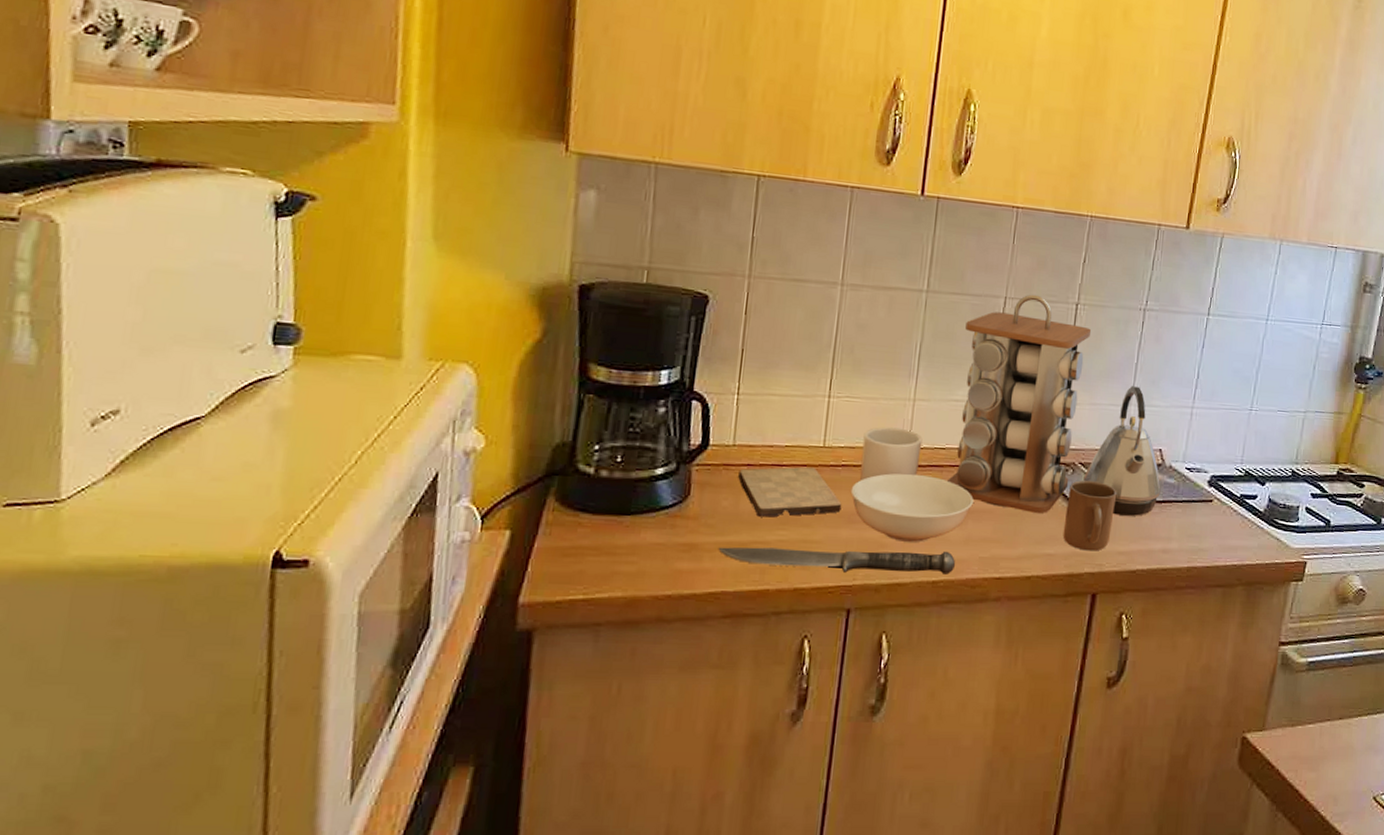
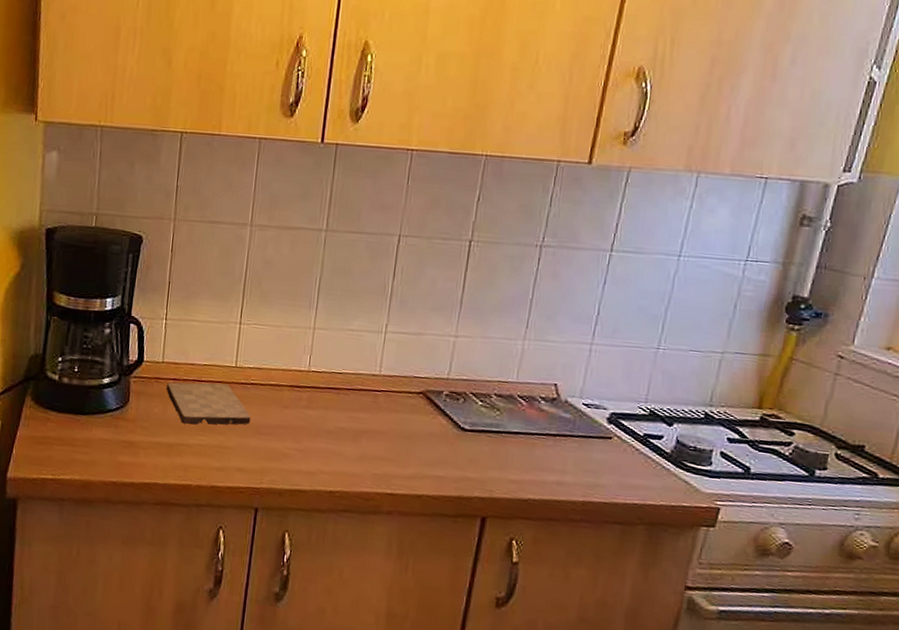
kitchen knife: present [718,547,956,574] -> none [151,446,351,486]
bowl: present [850,473,973,542] -> none [258,393,368,456]
mug: present [859,427,923,481] -> none [266,351,322,399]
spice rack: present [946,294,1092,513] -> none [343,232,485,438]
mug: present [1063,480,1117,551] -> none [453,409,509,477]
kettle: present [1083,386,1161,516] -> none [474,321,556,447]

